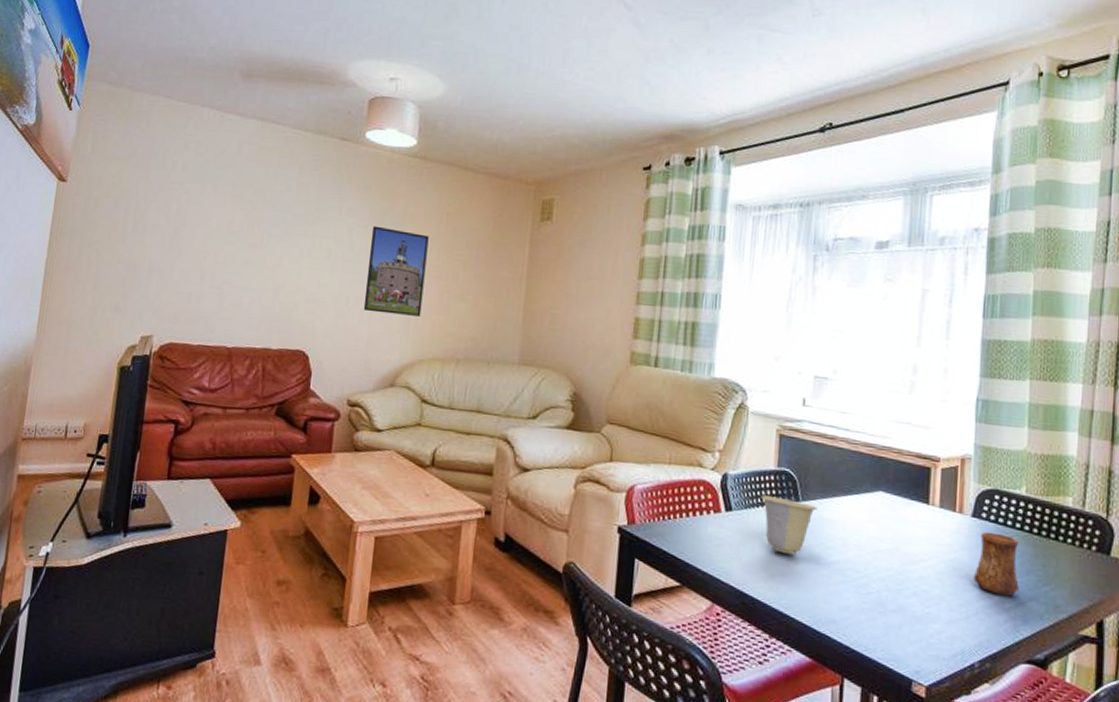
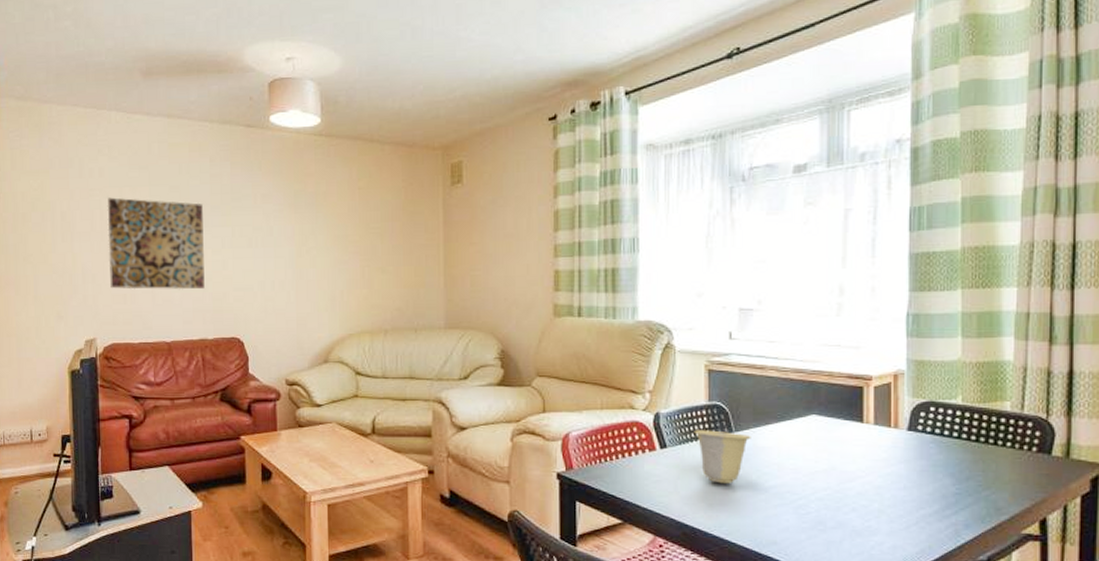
wall art: none [176,193,286,297] -> present [107,197,205,290]
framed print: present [363,226,429,317] -> none [287,209,345,293]
cup: present [973,531,1020,596] -> none [911,443,959,503]

